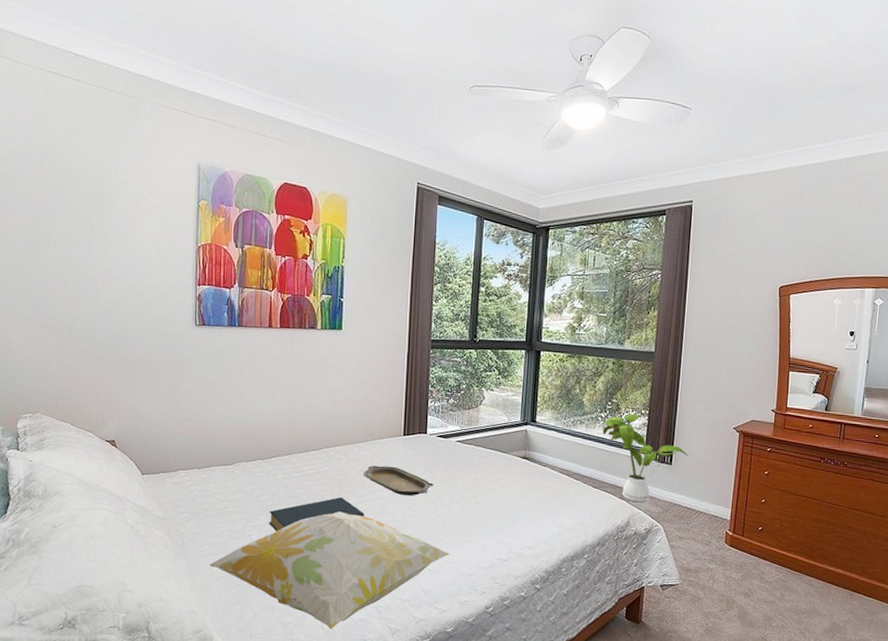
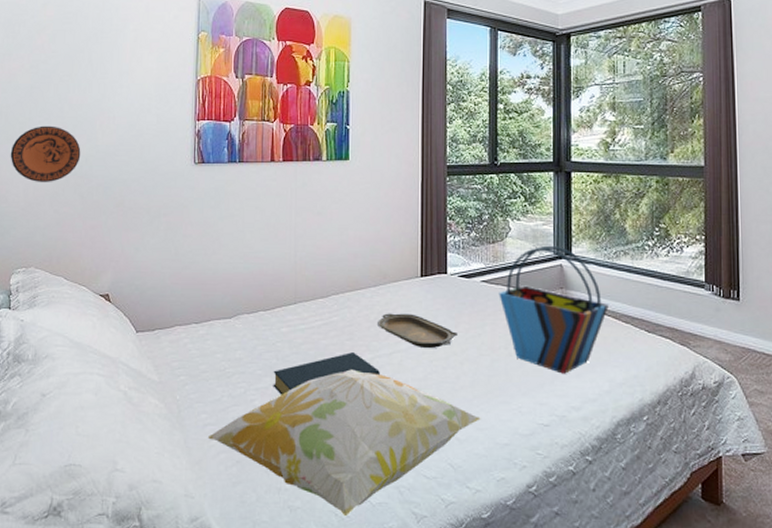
decorative plate: none [11,281,83,336] -> present [10,125,81,183]
tote bag: none [471,413,564,520] -> present [499,245,609,374]
house plant: present [602,414,688,503] -> none [651,240,758,349]

